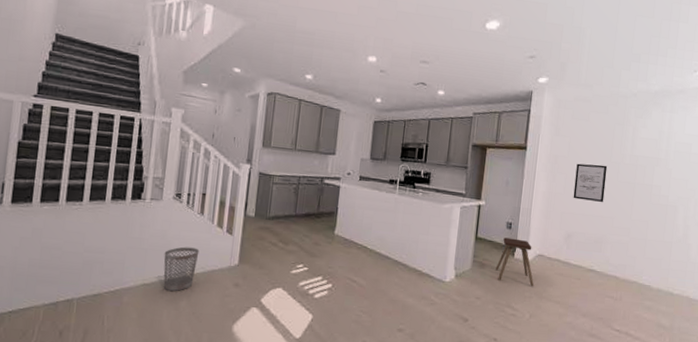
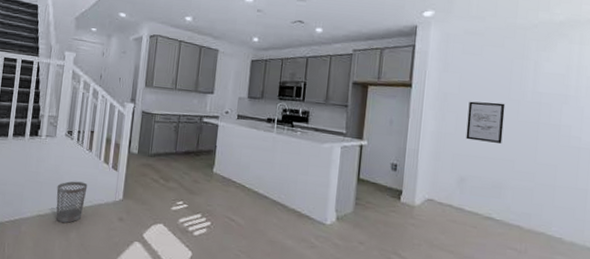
music stool: present [495,237,534,287] -> none [380,179,423,234]

